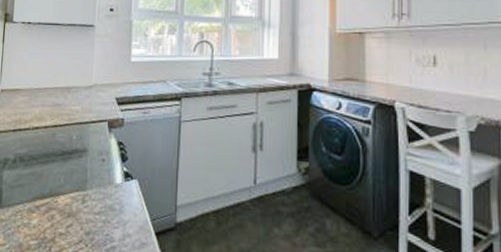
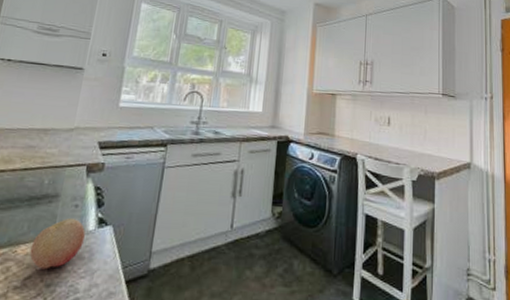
fruit: none [68,172,114,219] -> present [30,218,86,270]

